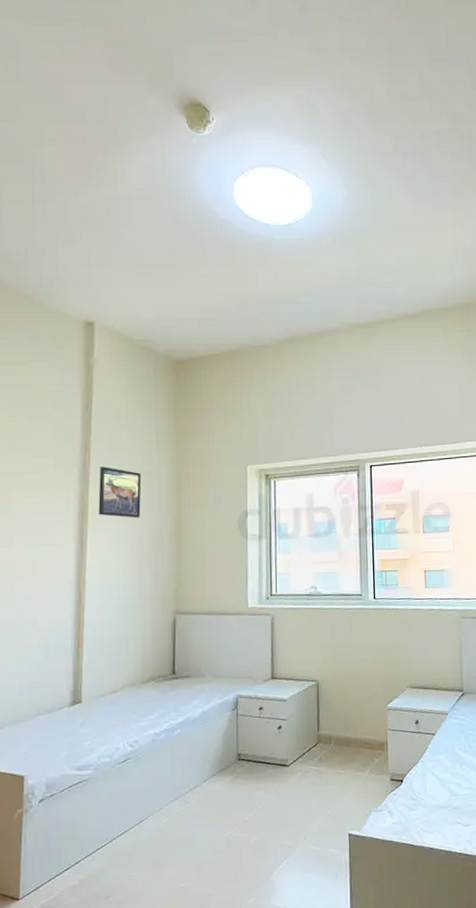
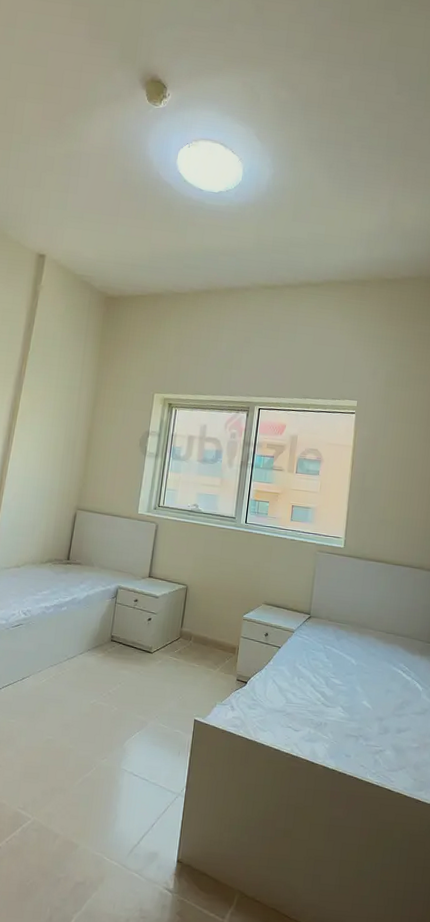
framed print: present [98,467,142,518] -> none [26,377,66,425]

